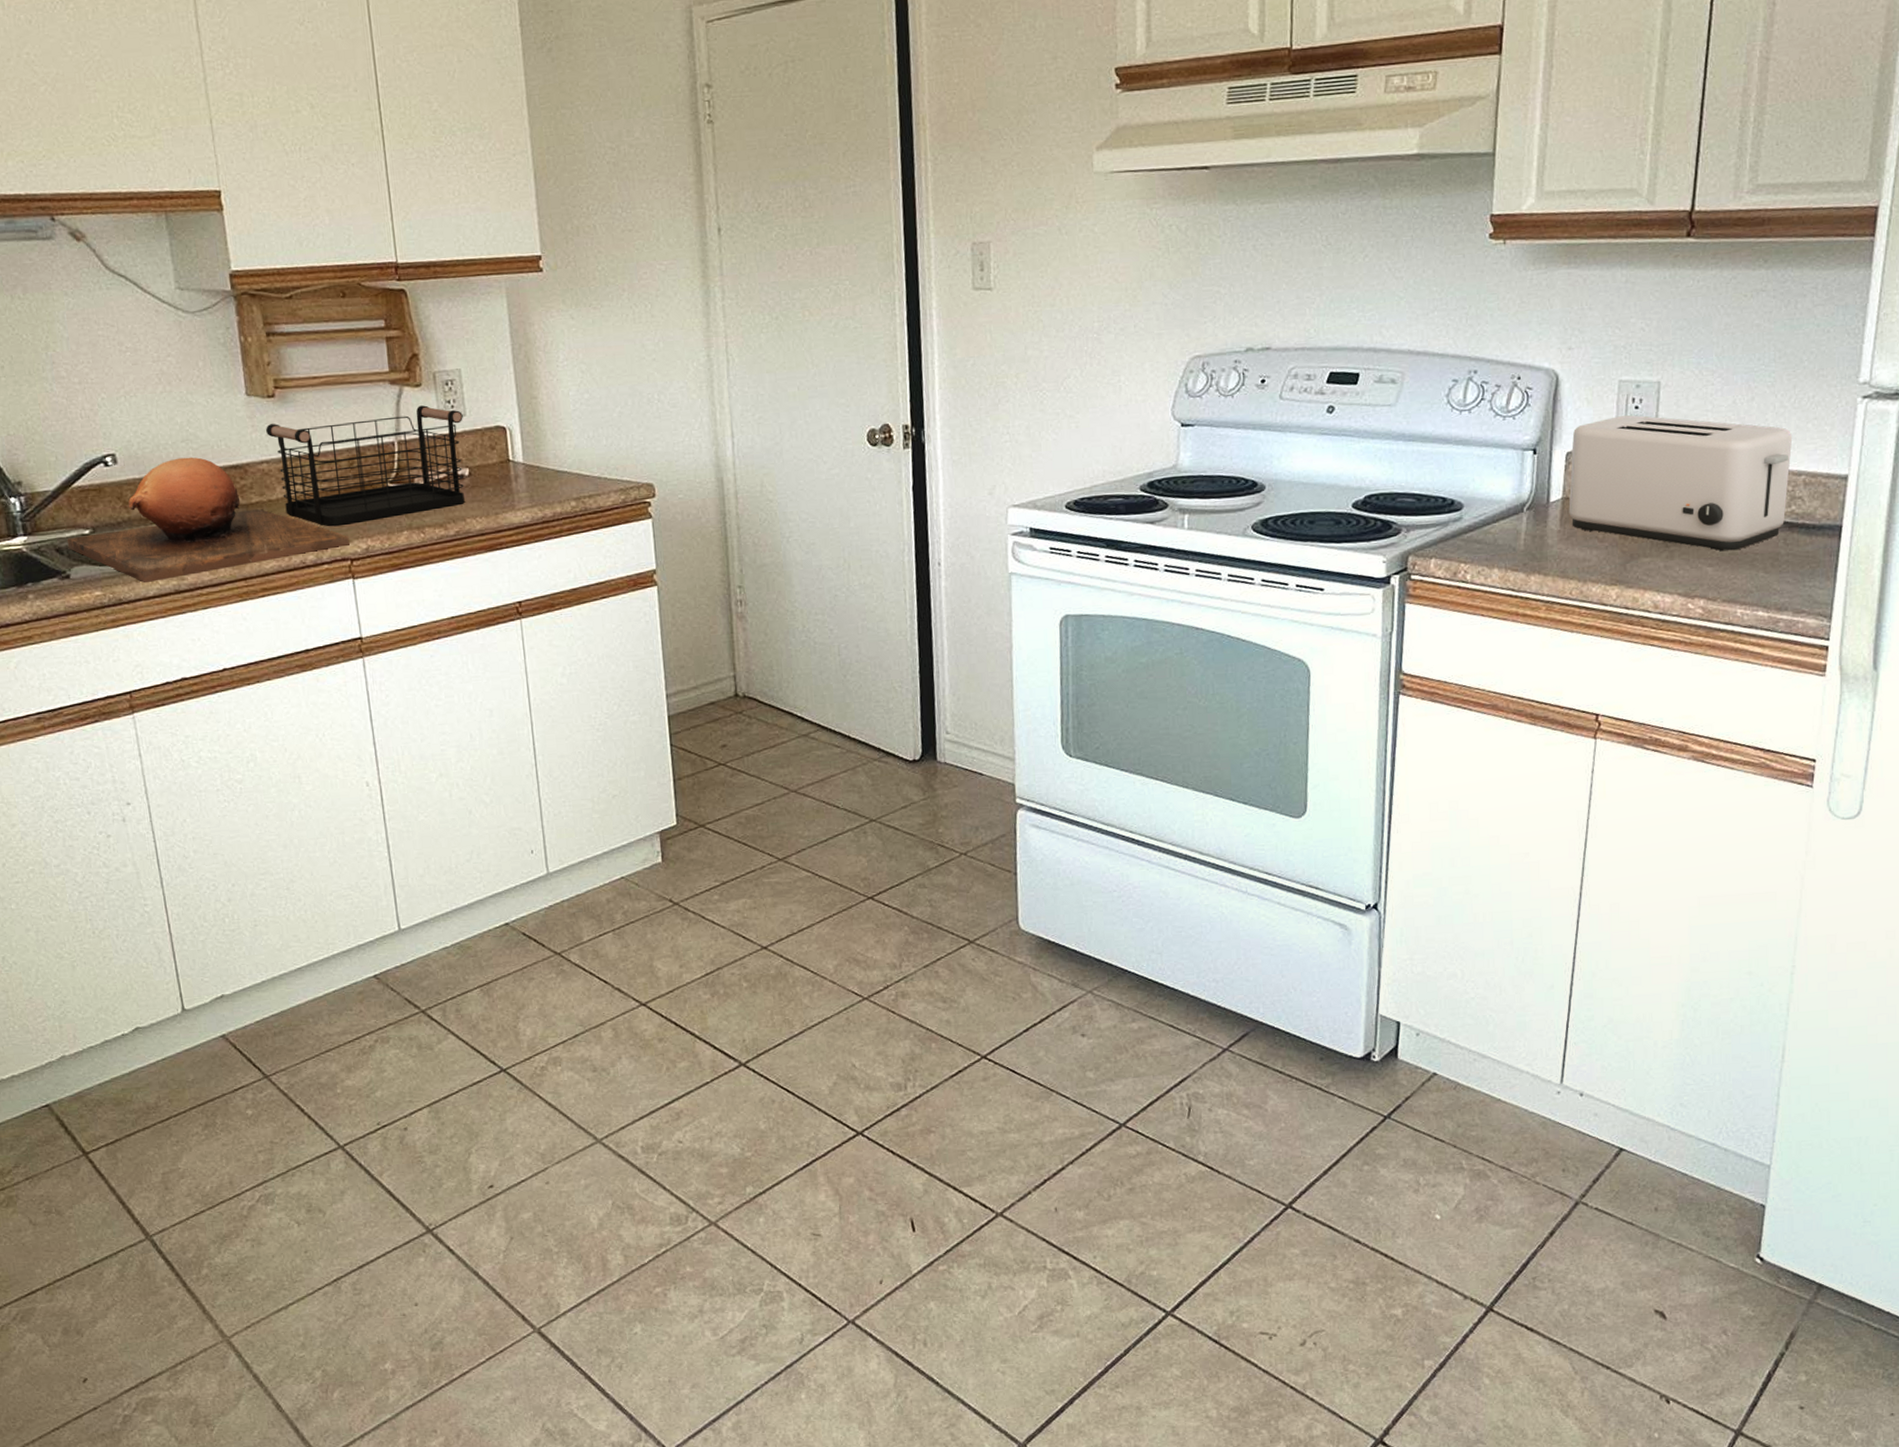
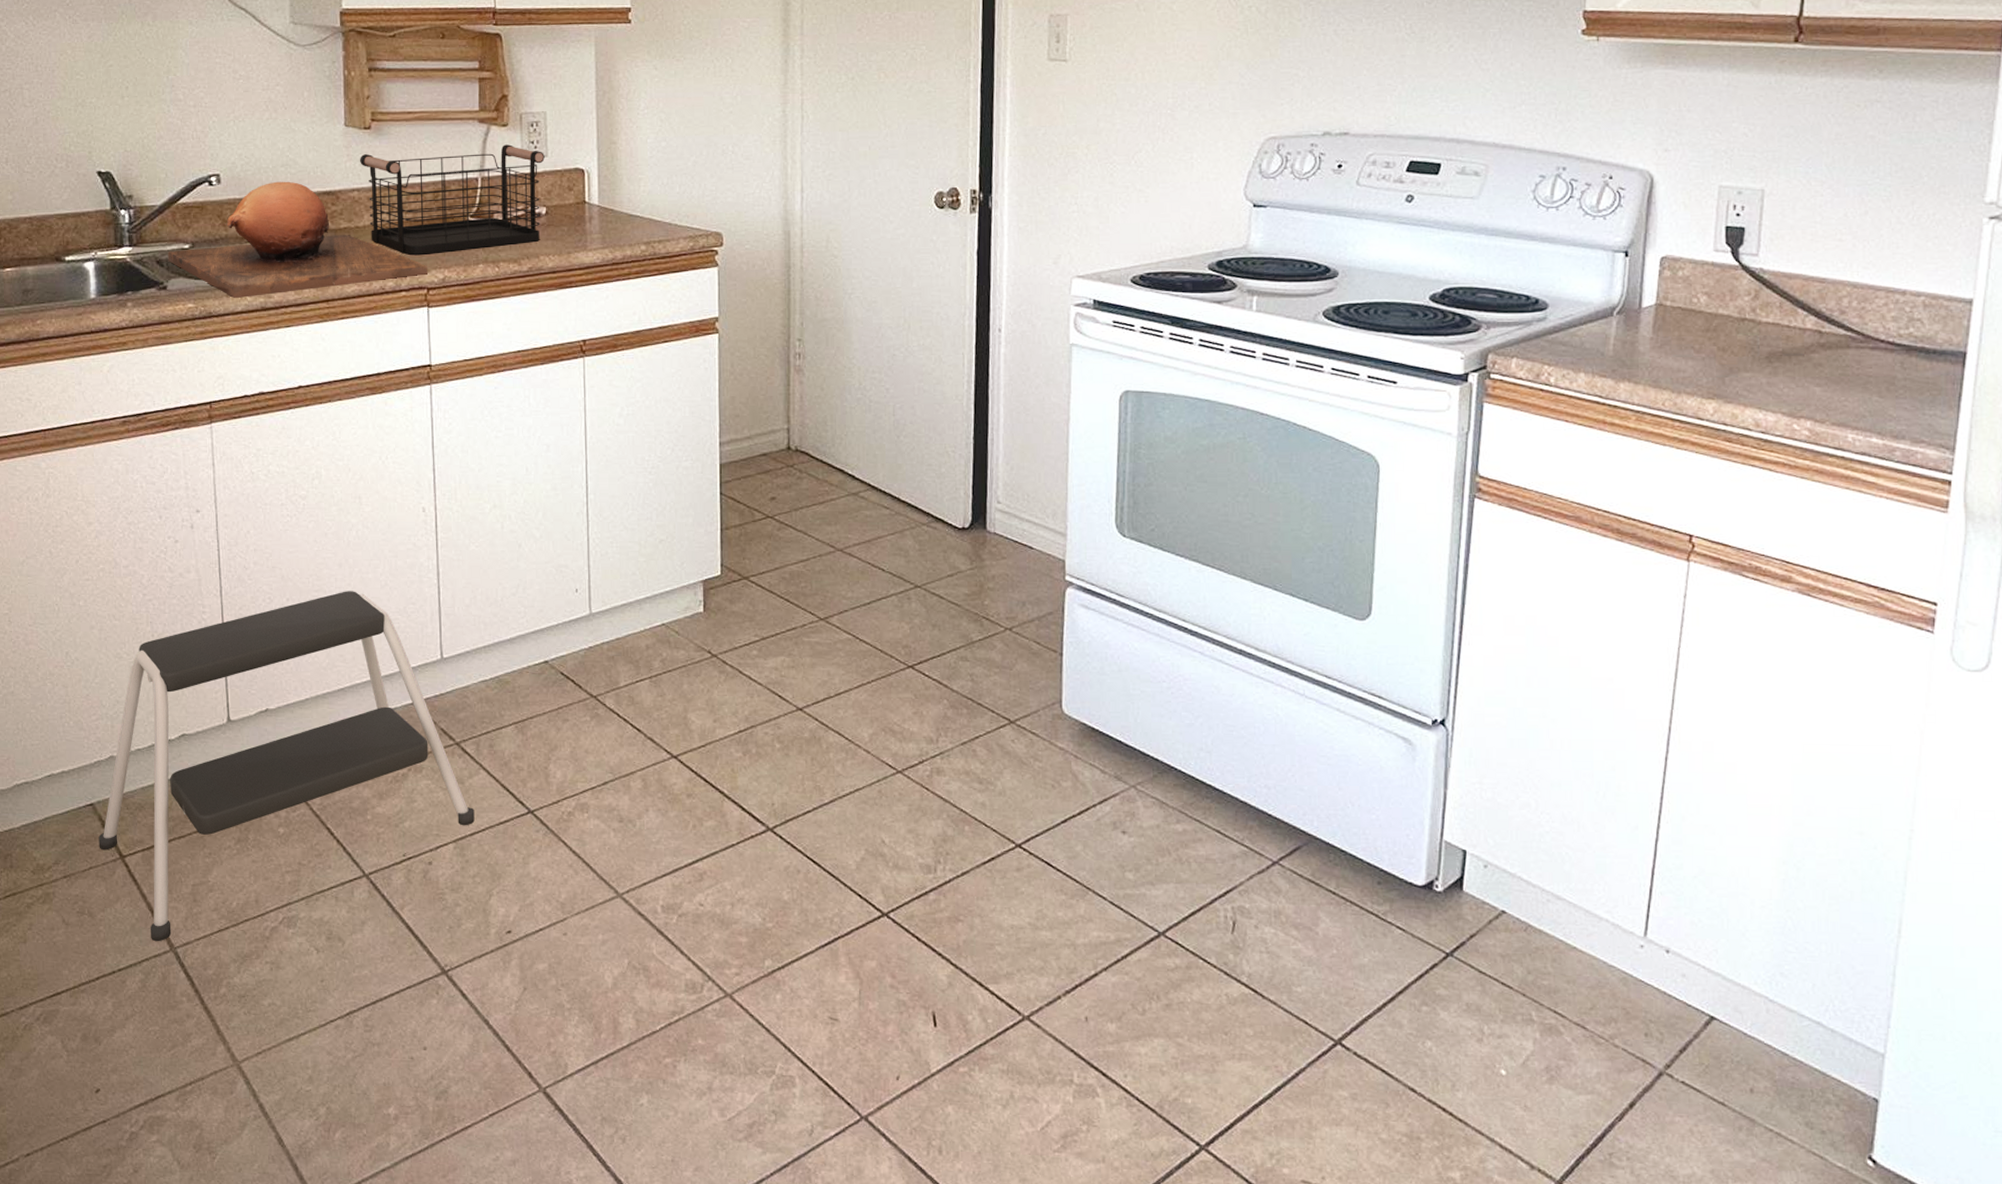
step stool: none [58,871,447,1232] -> present [98,591,475,942]
toaster: present [1568,415,1793,551] -> none [1662,222,1911,371]

